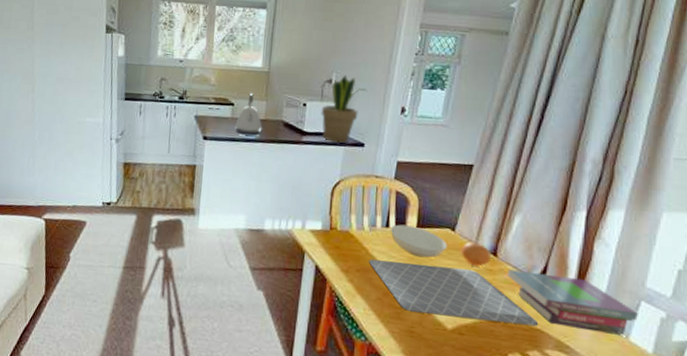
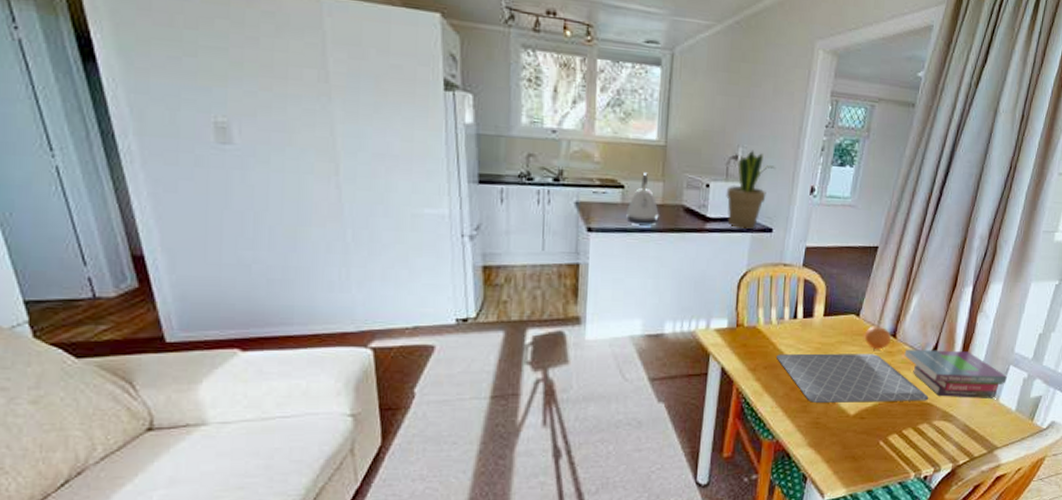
bowl: present [390,224,447,258] -> none [798,314,852,347]

